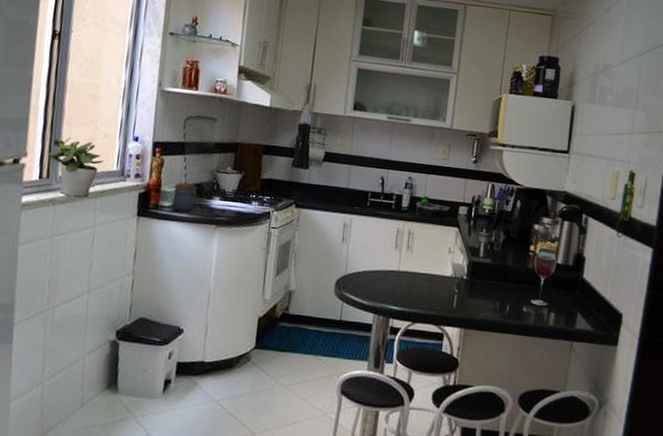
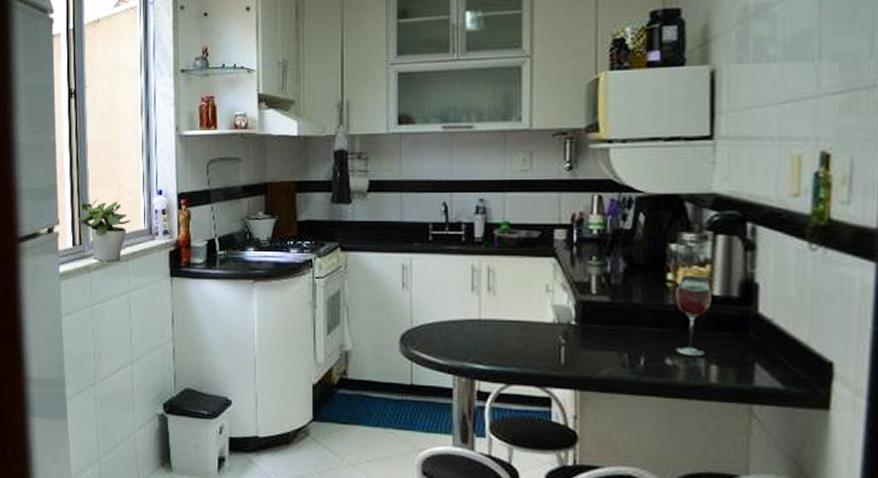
jar: present [173,182,198,212] -> none [204,235,229,267]

